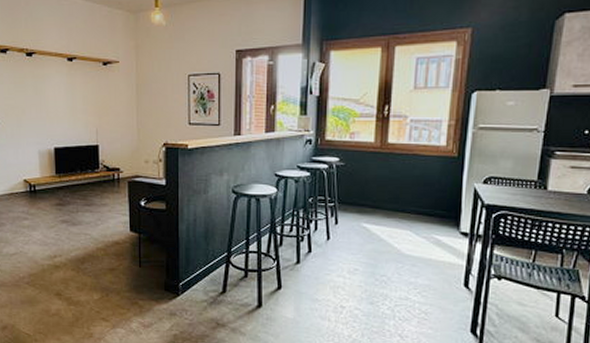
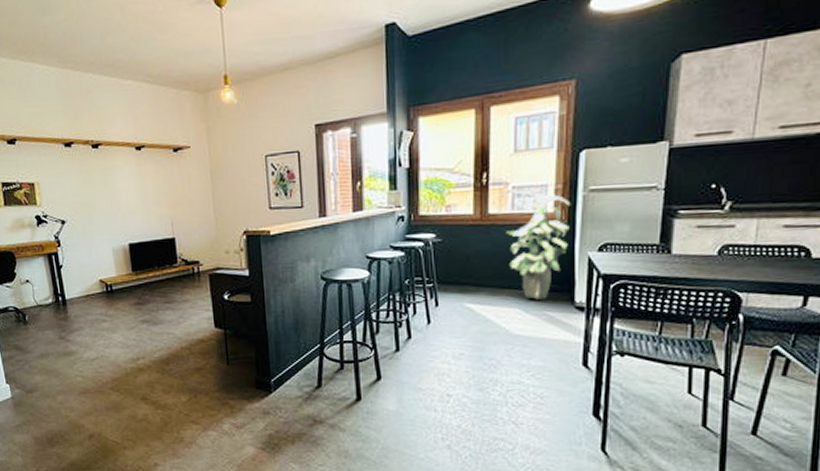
indoor plant: none [402,122,462,224] -> present [506,187,571,300]

